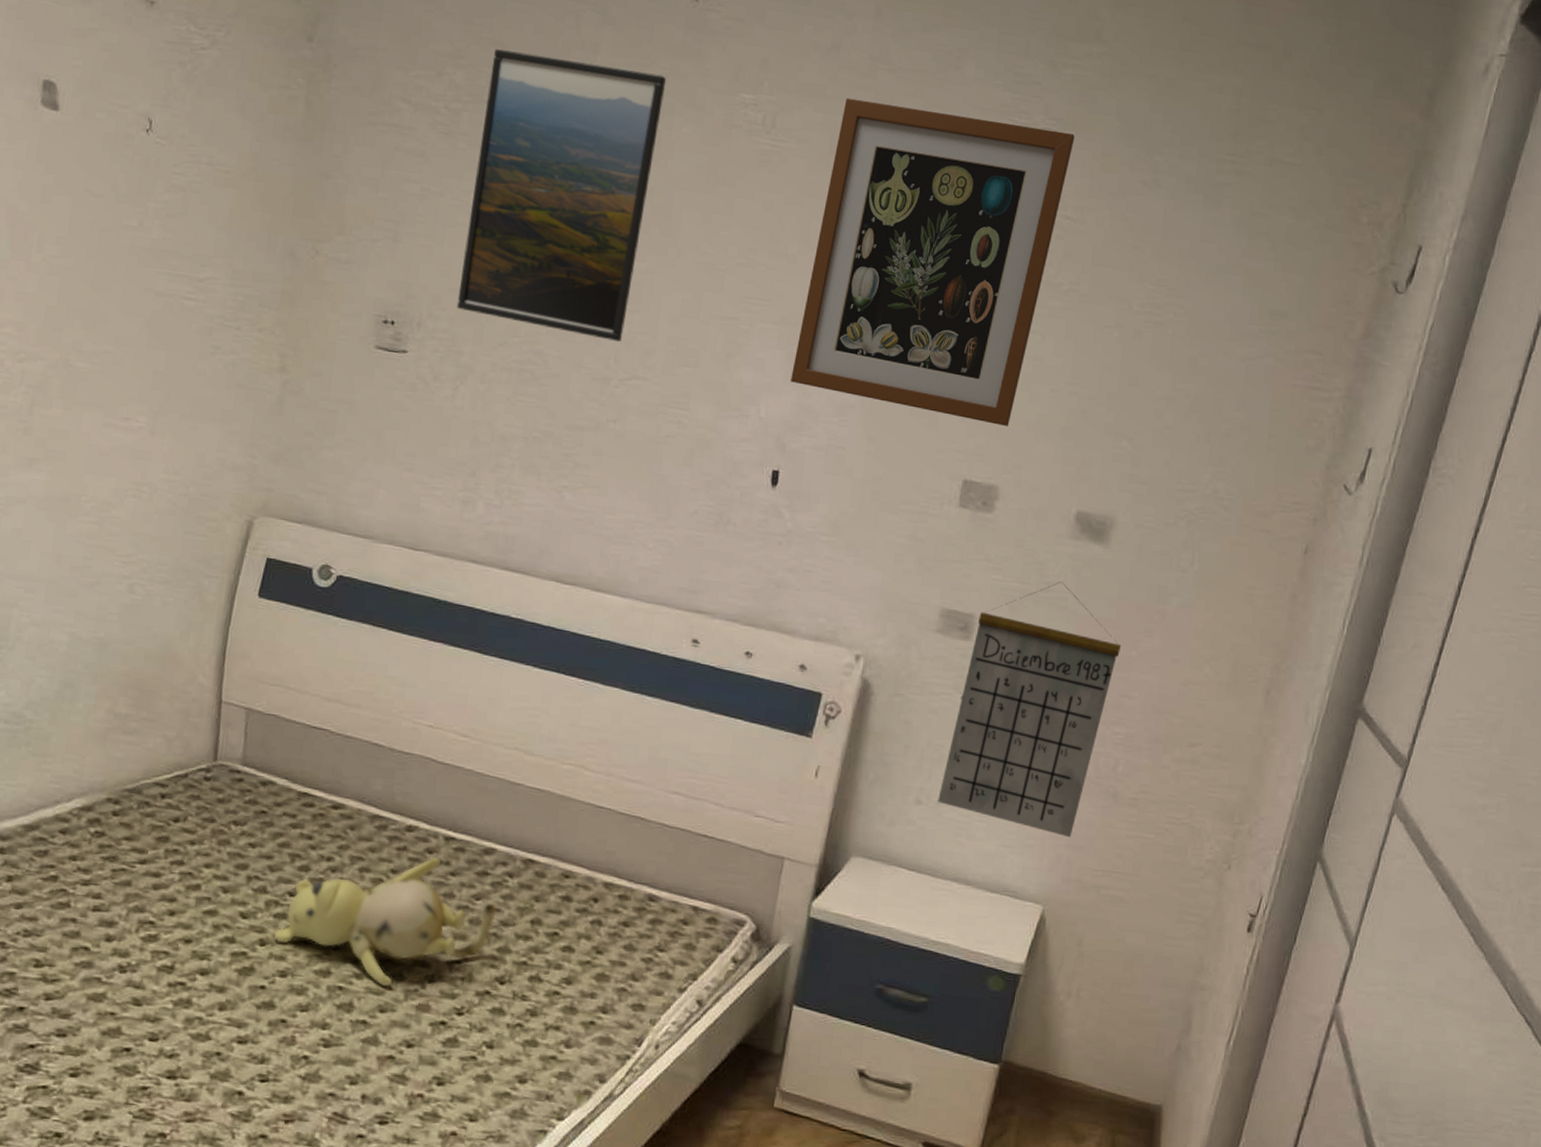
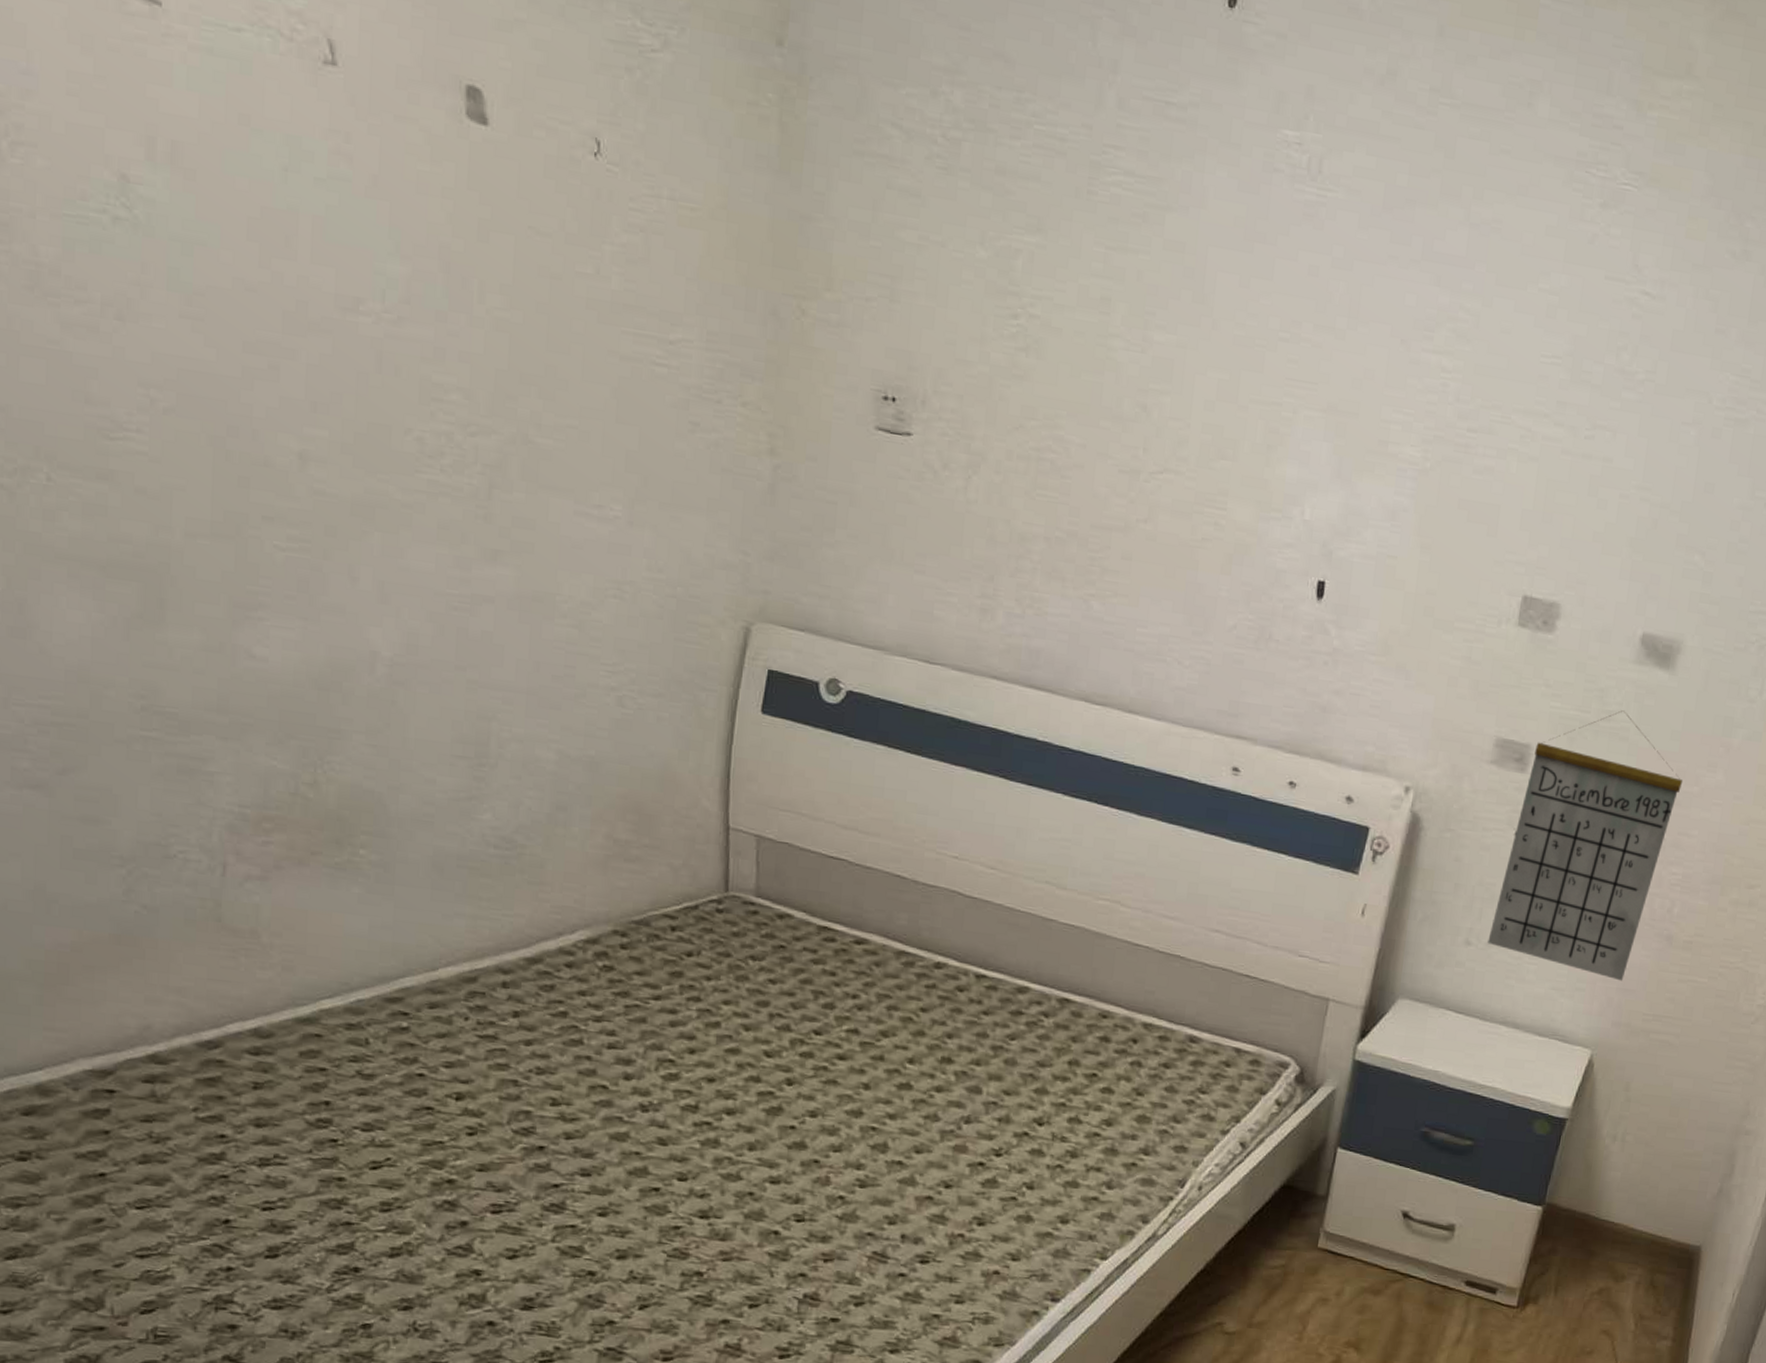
teddy bear: present [273,856,497,986] -> none [800,994,1033,1127]
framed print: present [456,49,667,342] -> none [965,63,1198,428]
wall art: present [791,97,1075,426] -> none [1338,138,1659,536]

